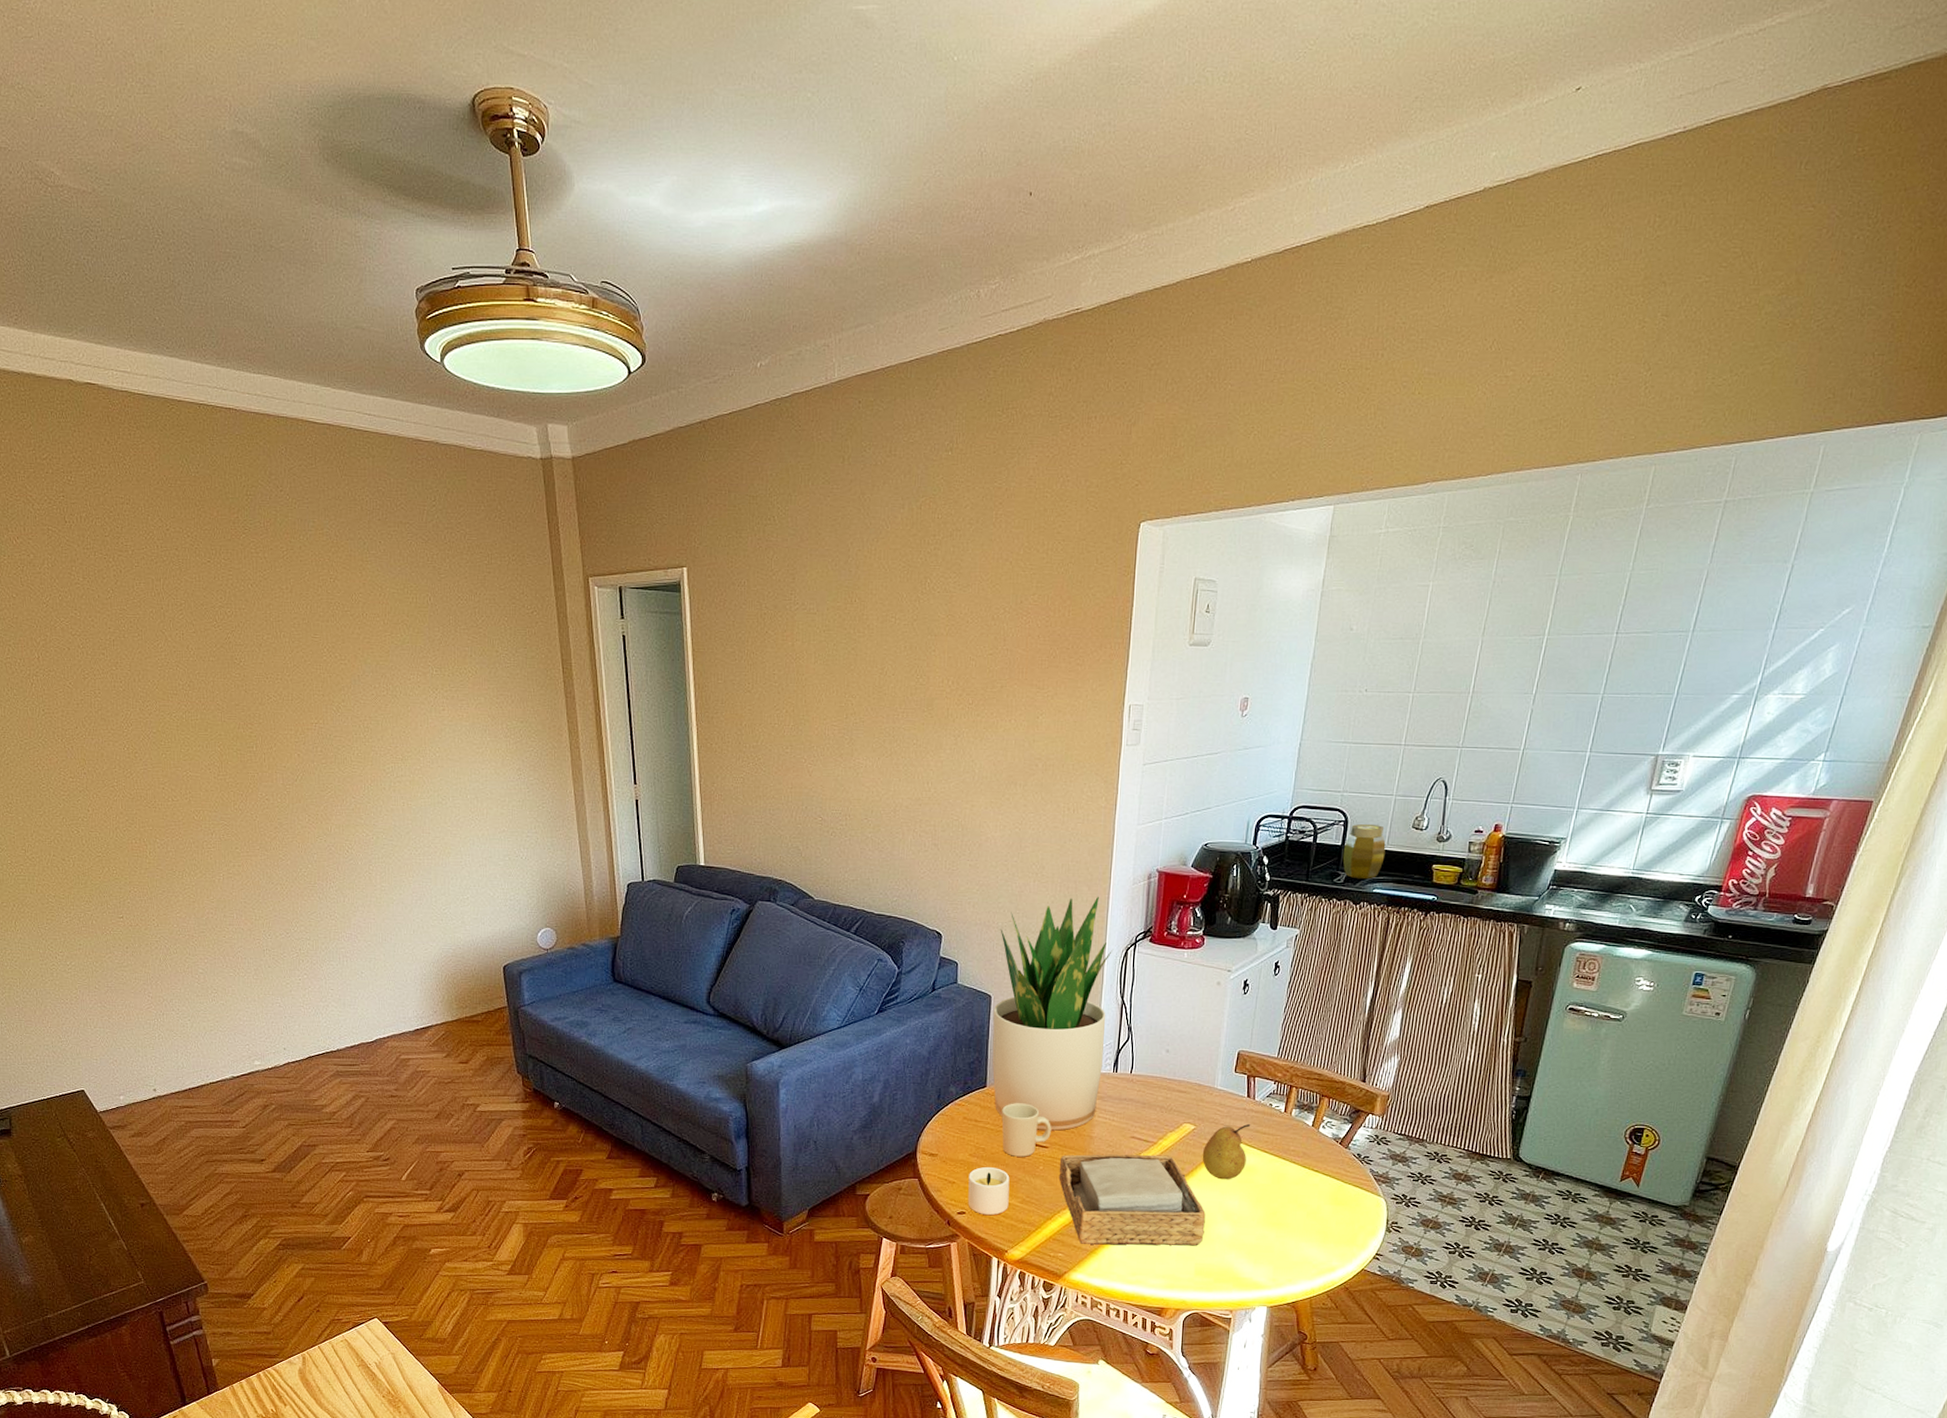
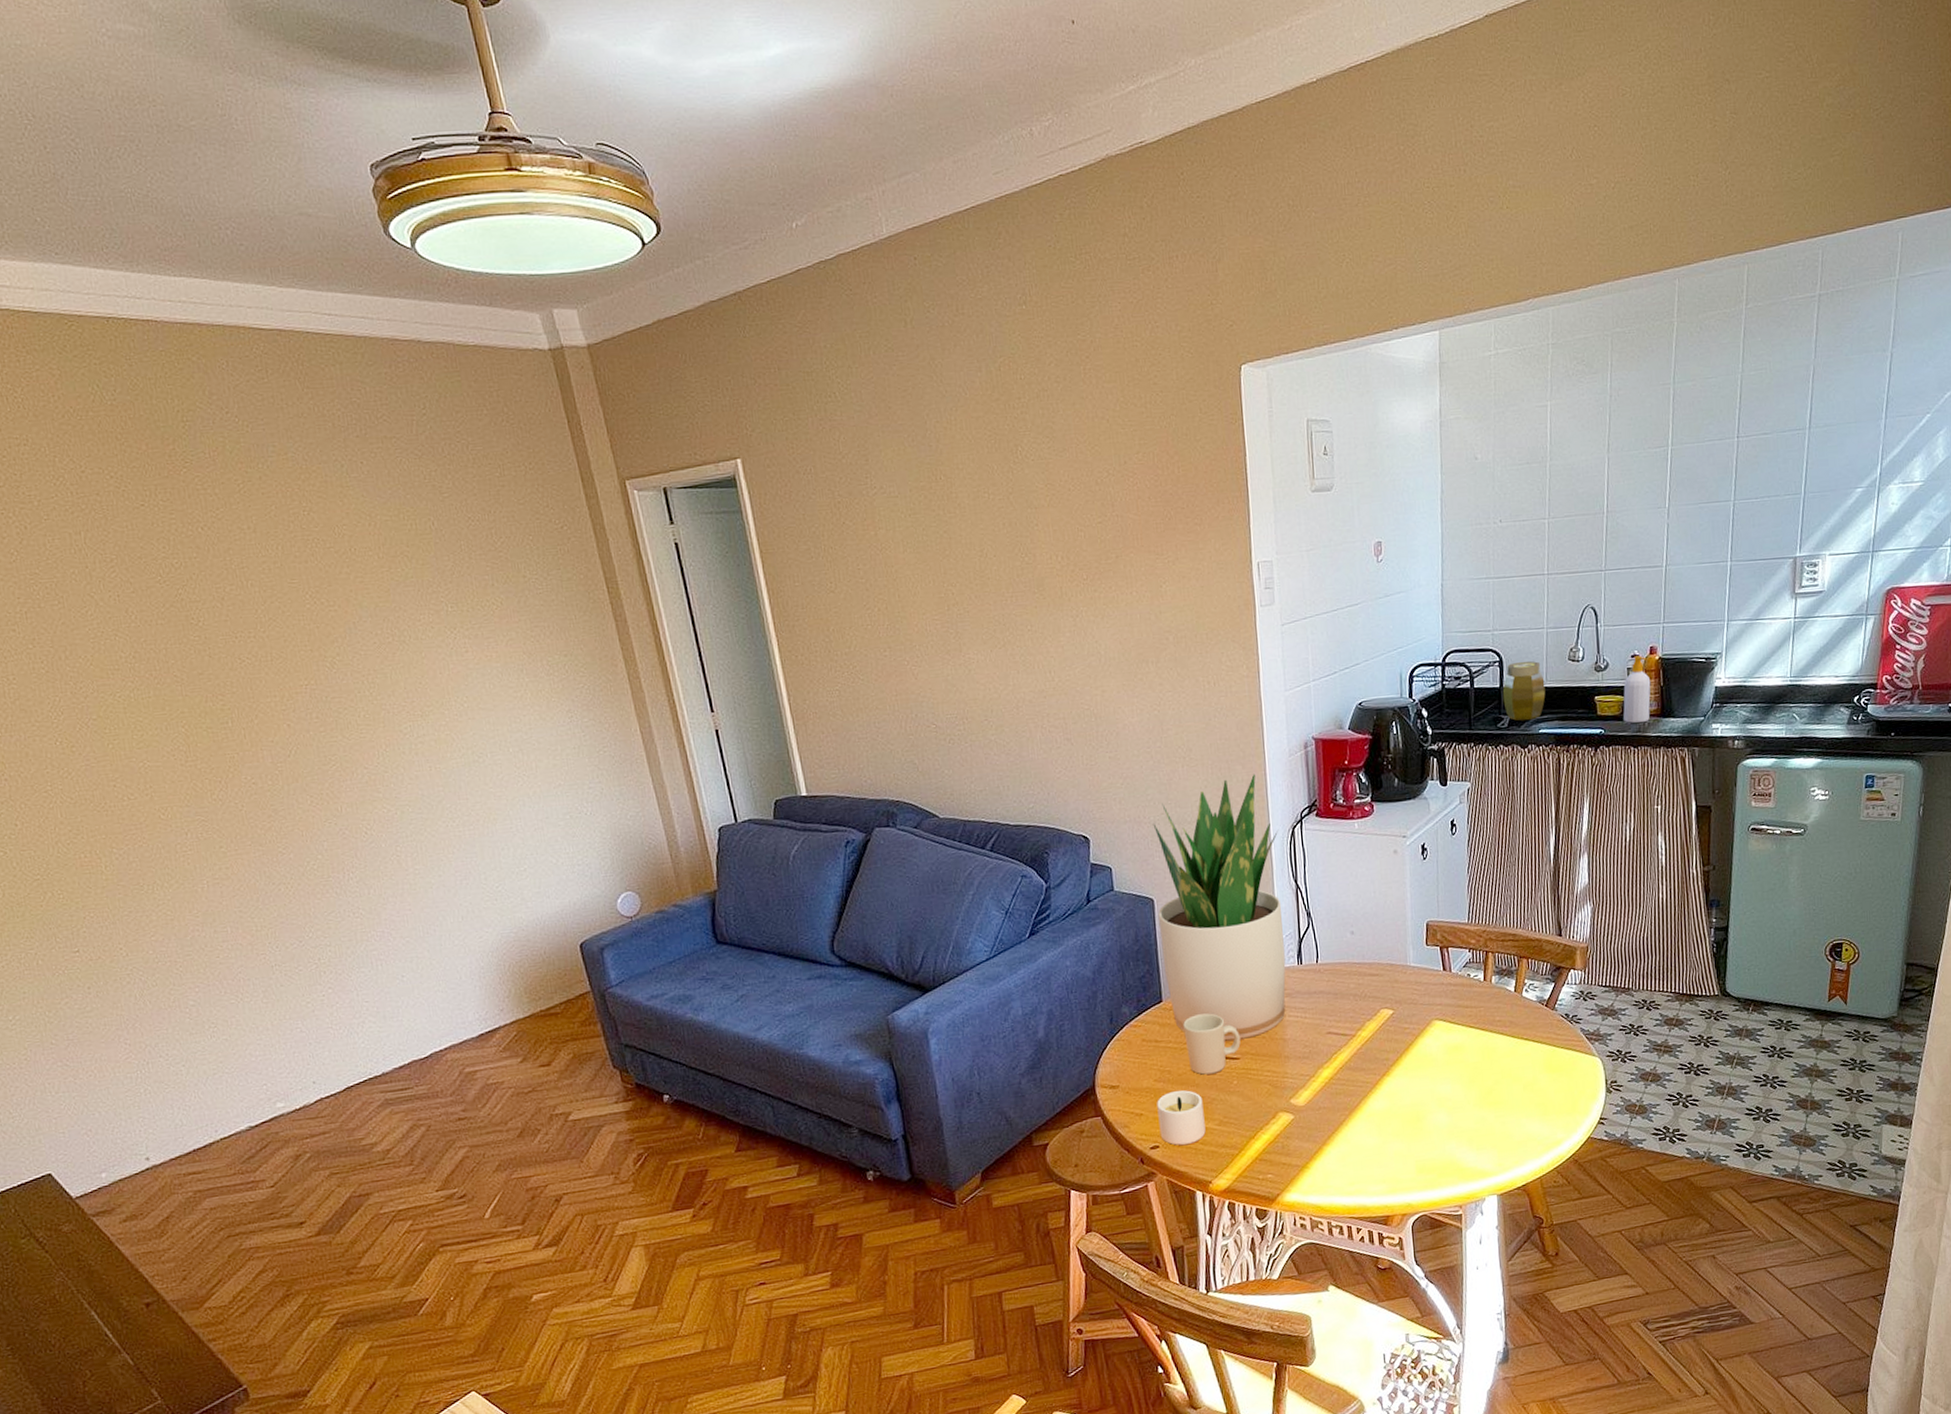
napkin holder: present [1058,1154,1206,1246] -> none [1254,1046,1420,1160]
fruit: present [1202,1123,1251,1180] -> none [1405,998,1453,1065]
soap bottle: none [1458,831,1491,895] -> present [1623,656,1651,724]

